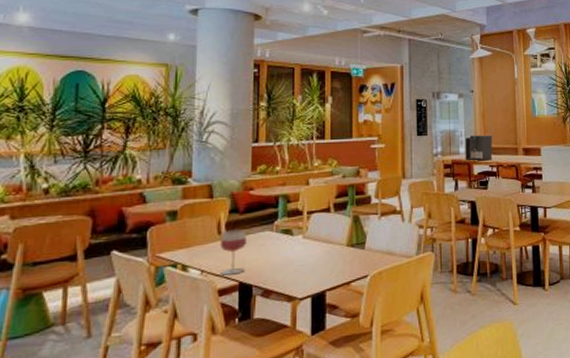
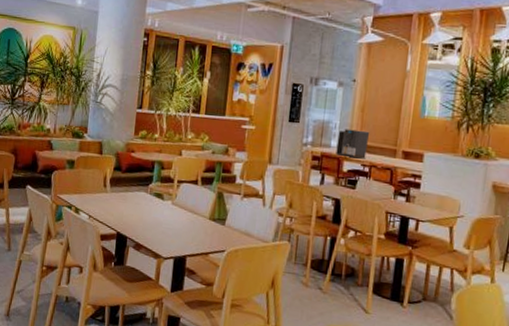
wineglass: present [219,229,246,276] -> none [103,185,126,225]

